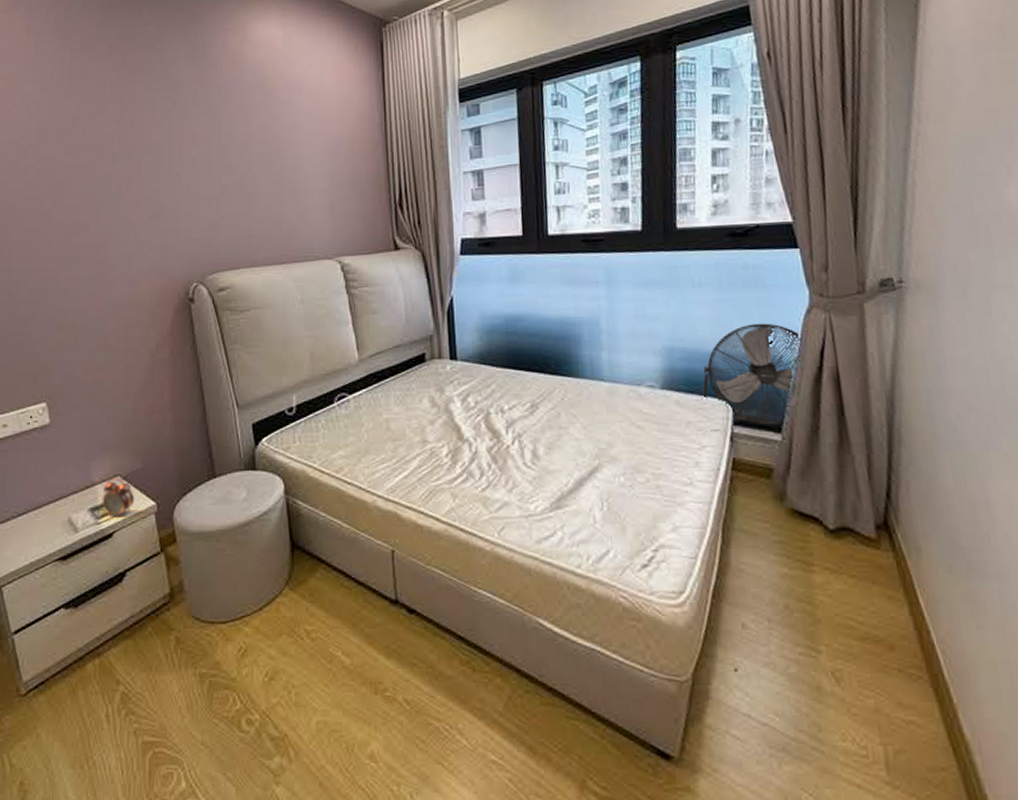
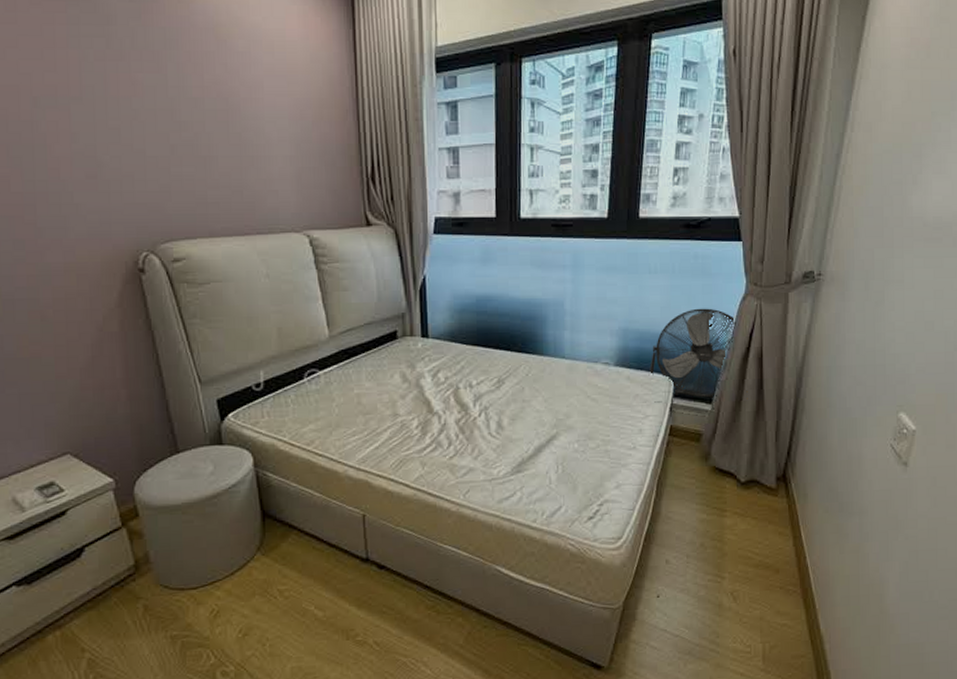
alarm clock: present [102,478,135,516] -> none [51,456,89,494]

